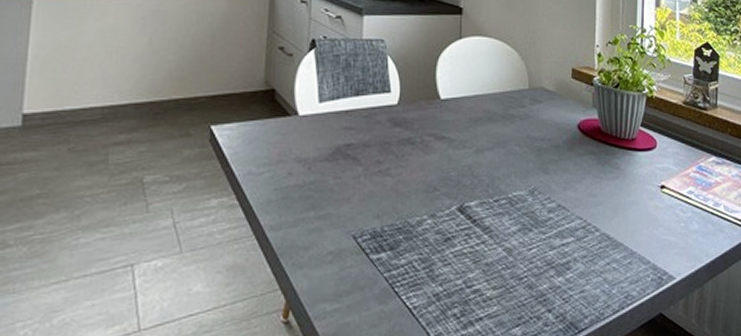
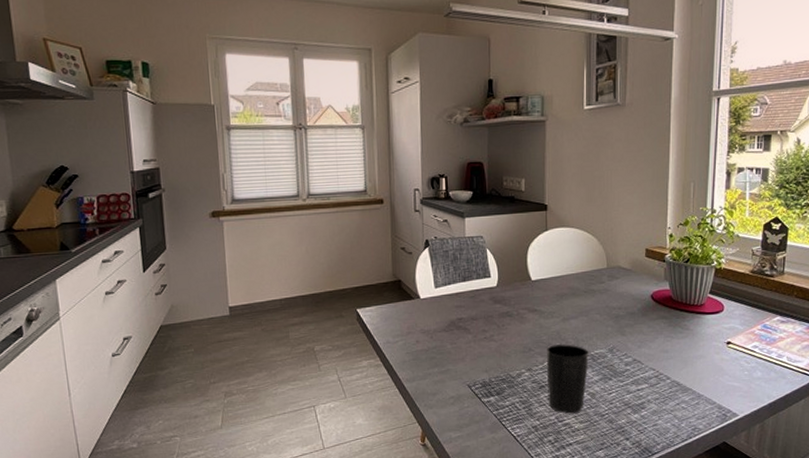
cup: none [453,183,506,277] -> present [546,344,589,414]

